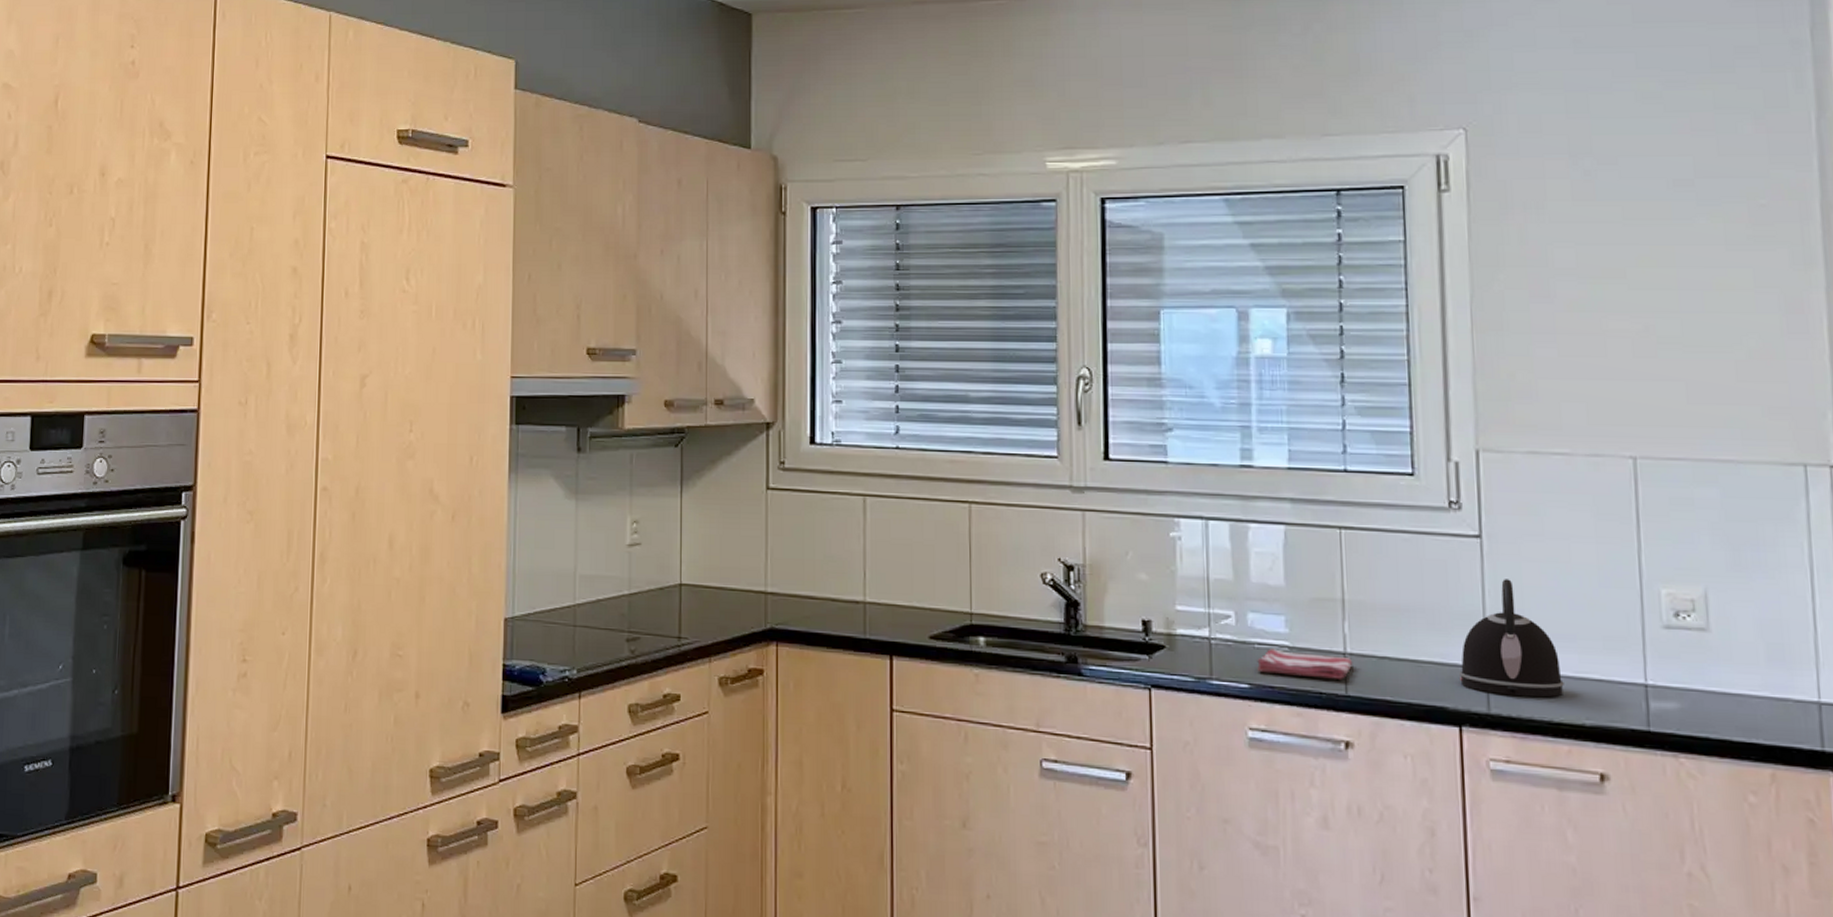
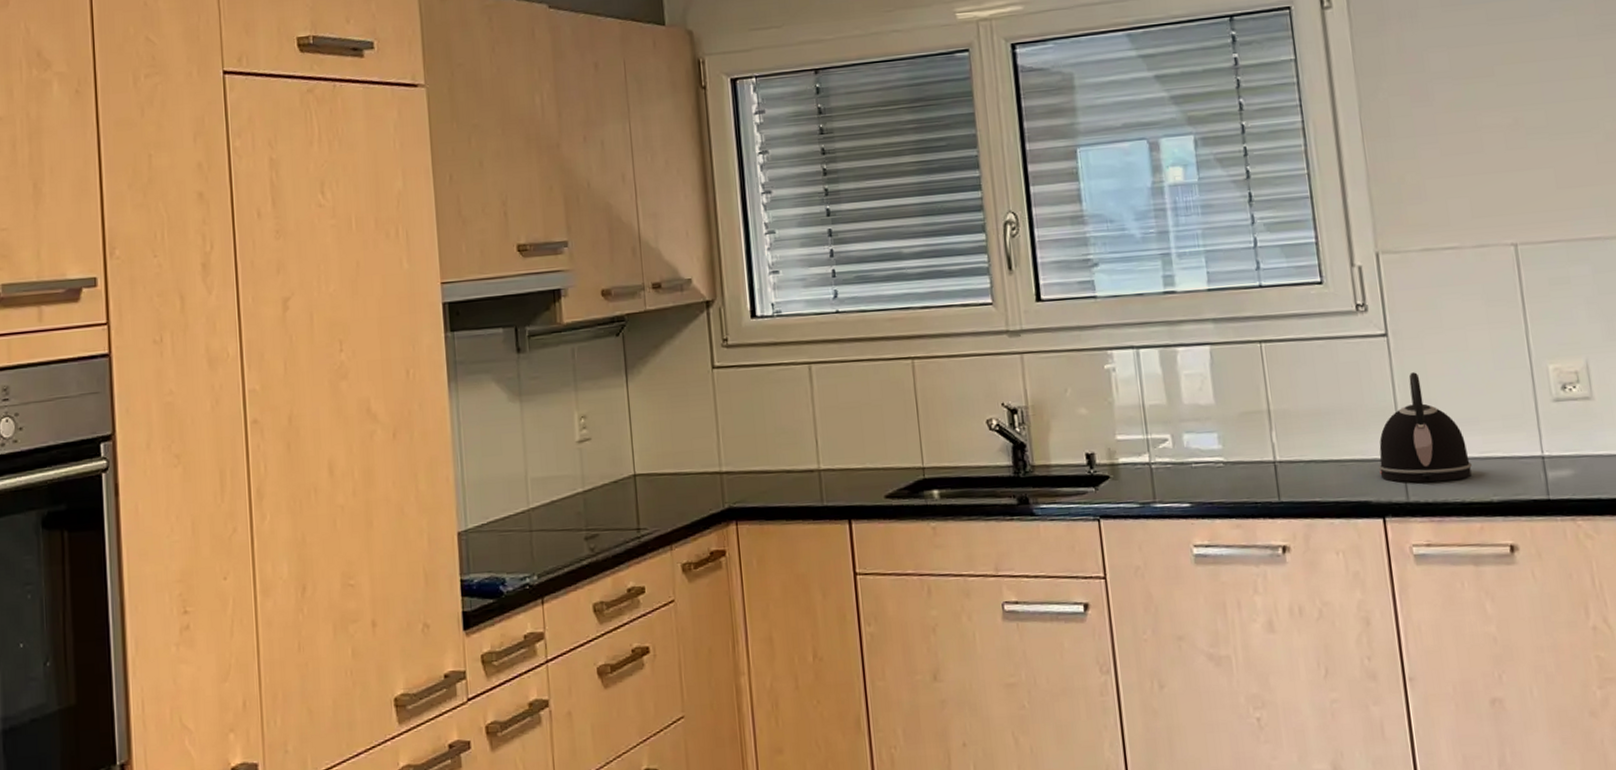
dish towel: present [1257,649,1353,681] -> none [1195,465,1283,491]

